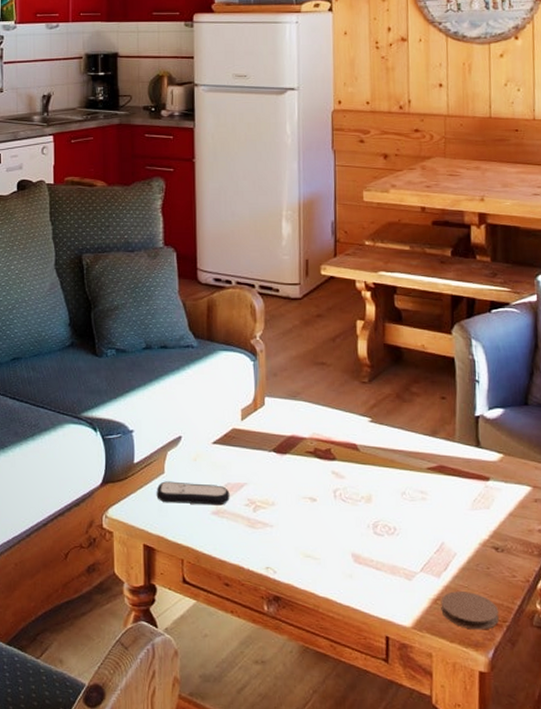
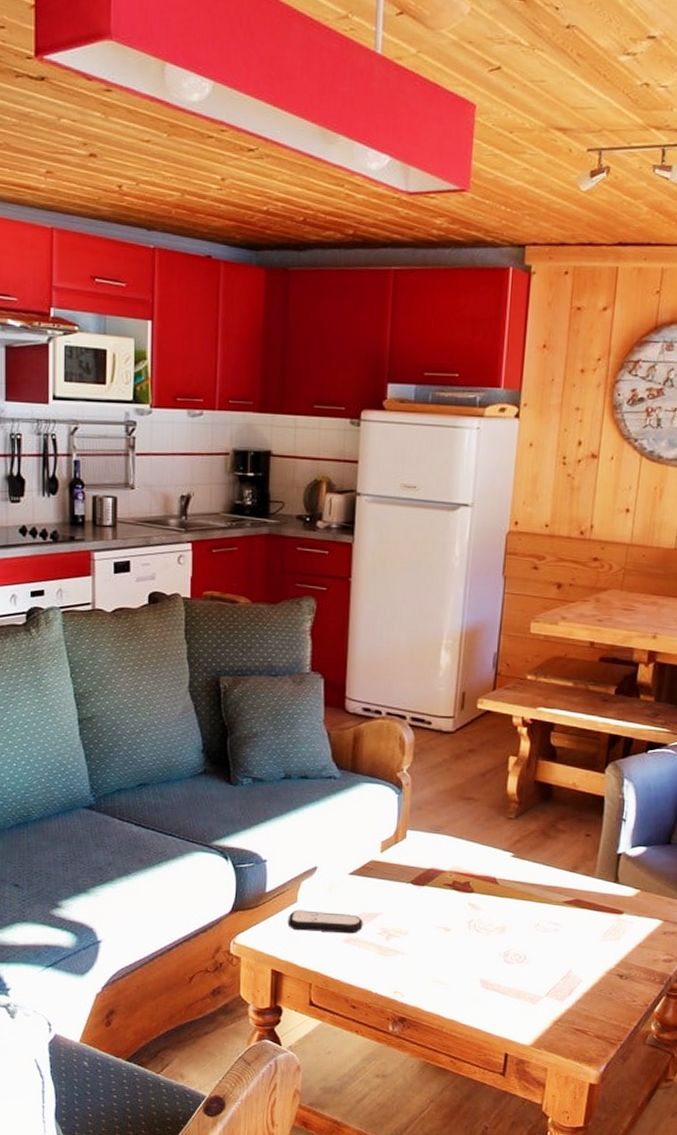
coaster: present [441,591,499,630] -> none [560,1014,616,1048]

